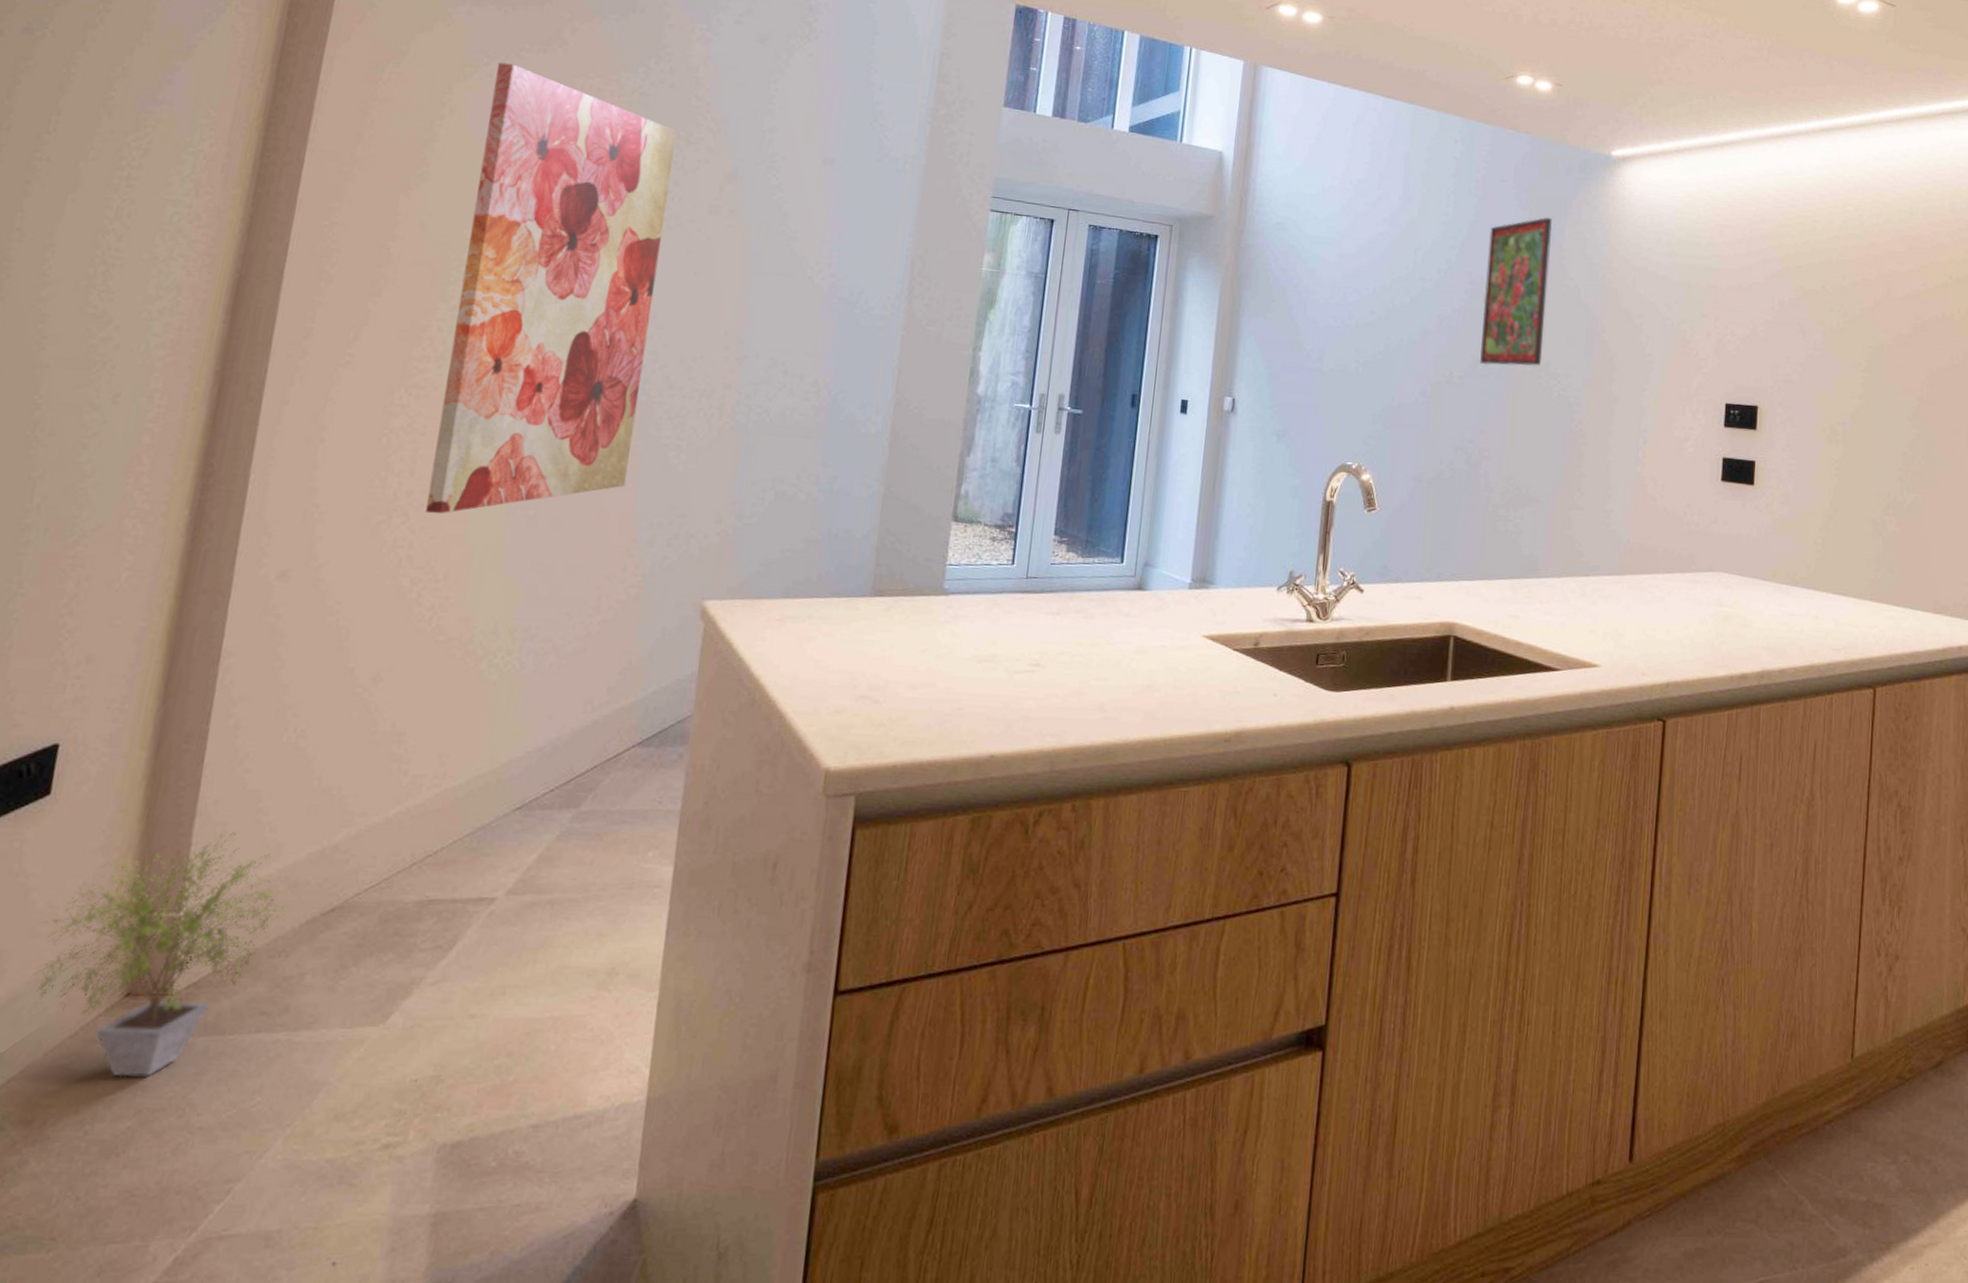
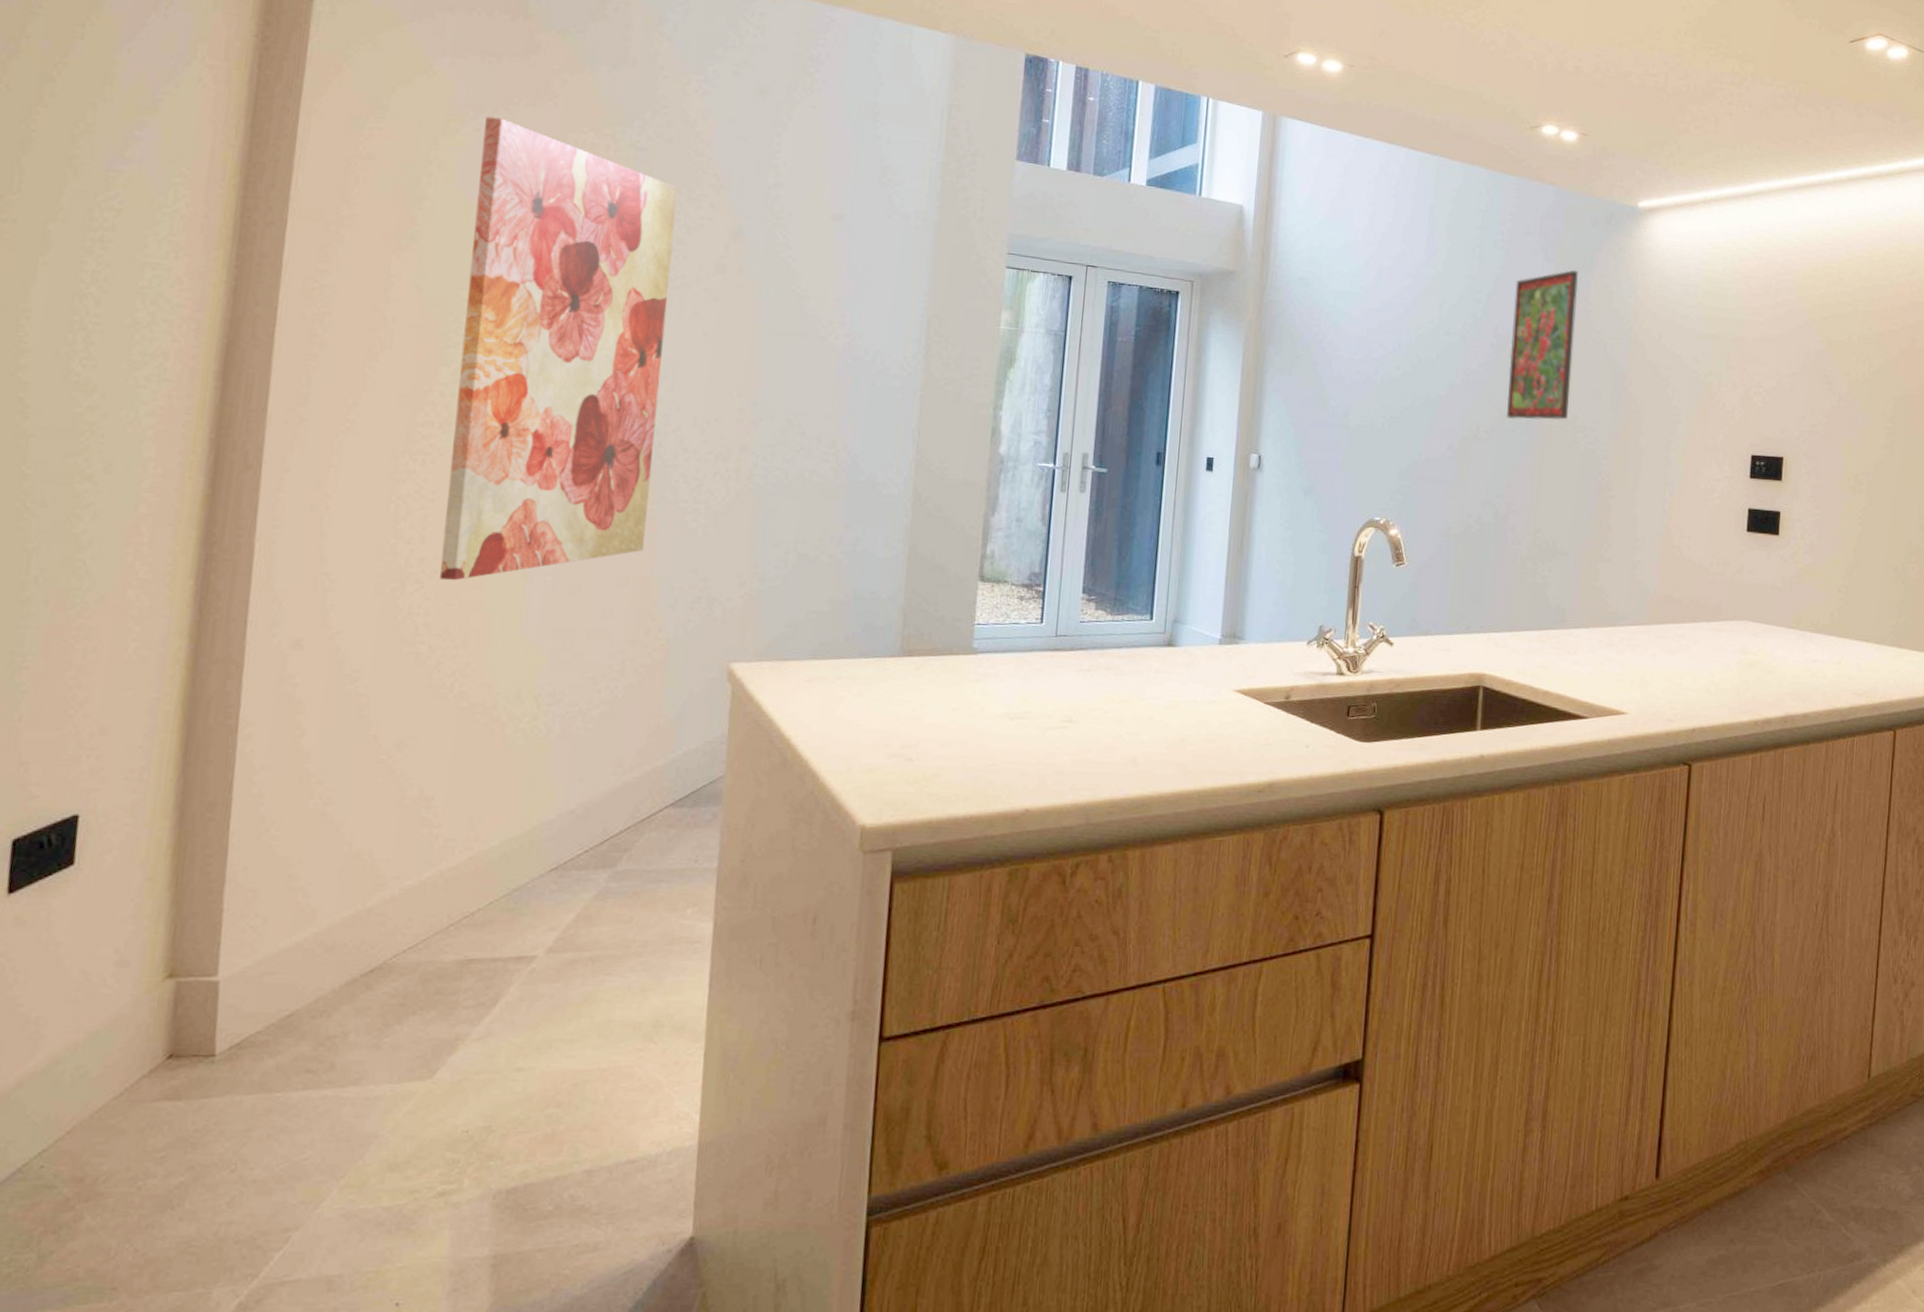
potted plant: present [31,832,294,1078] -> none [70,898,332,1135]

